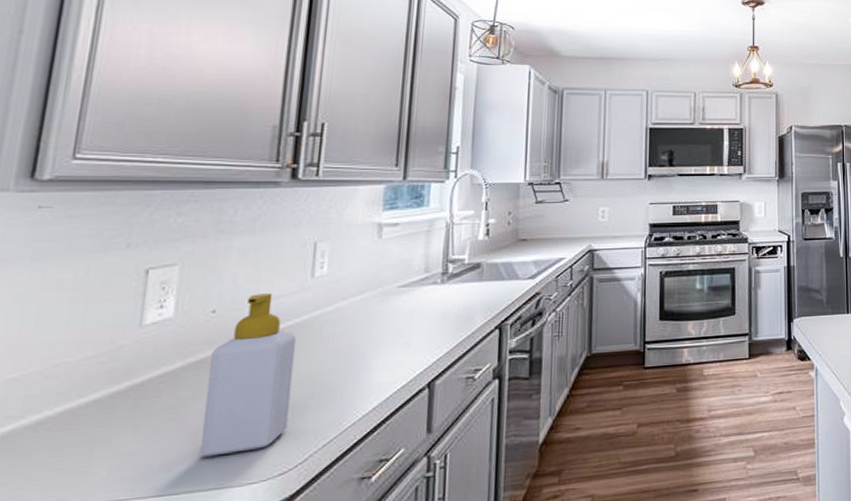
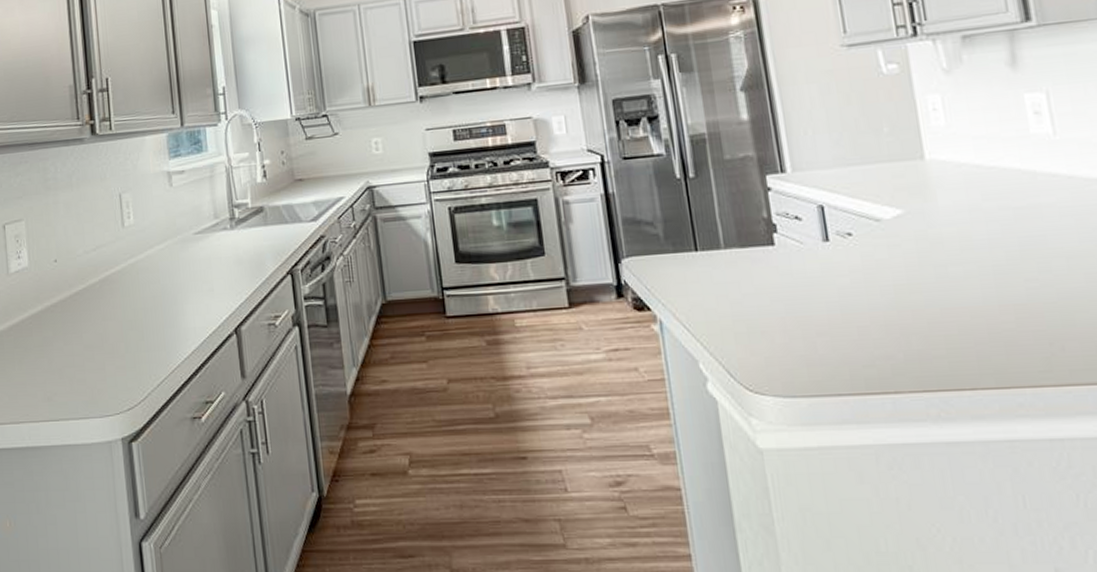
soap bottle: present [200,293,297,458] -> none [60,243,127,390]

